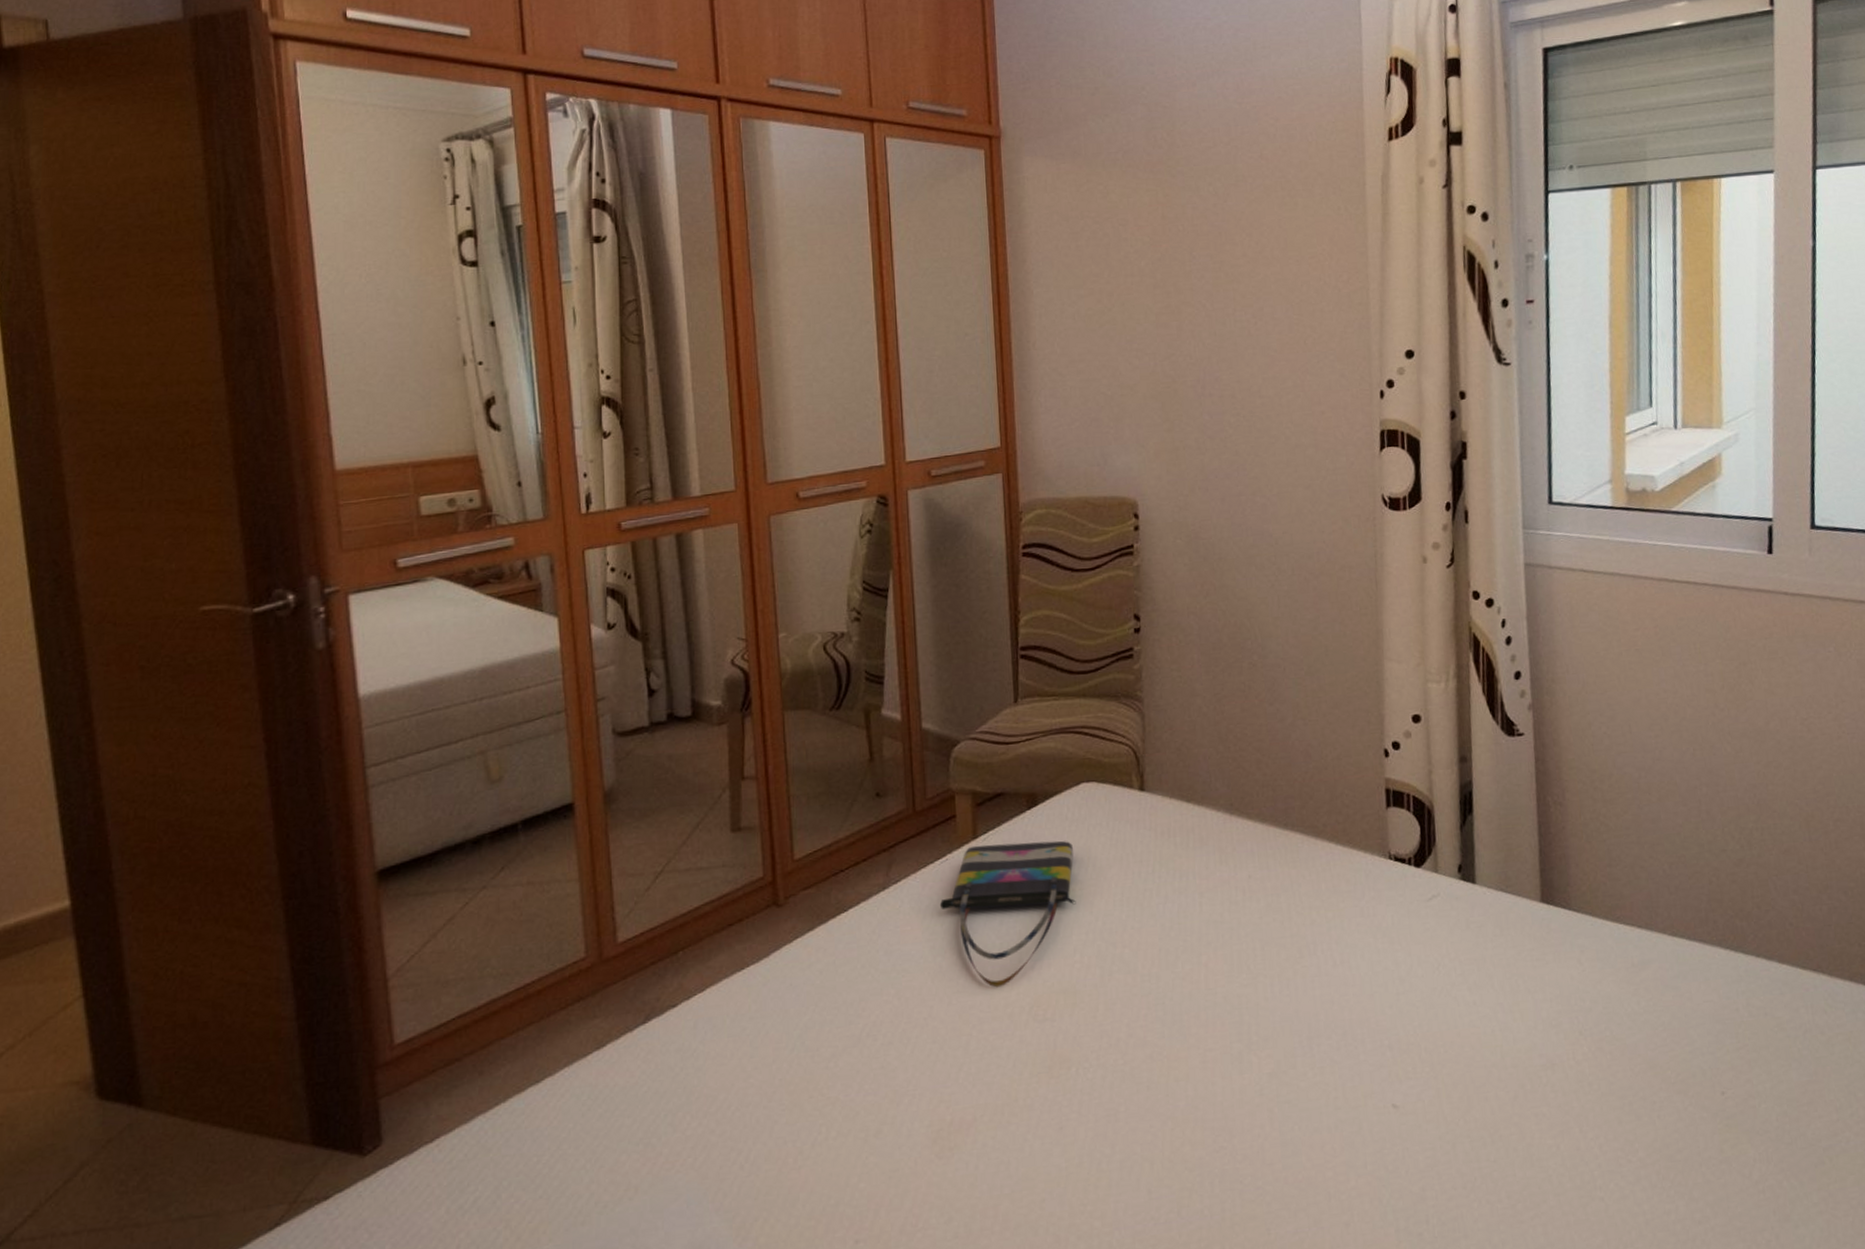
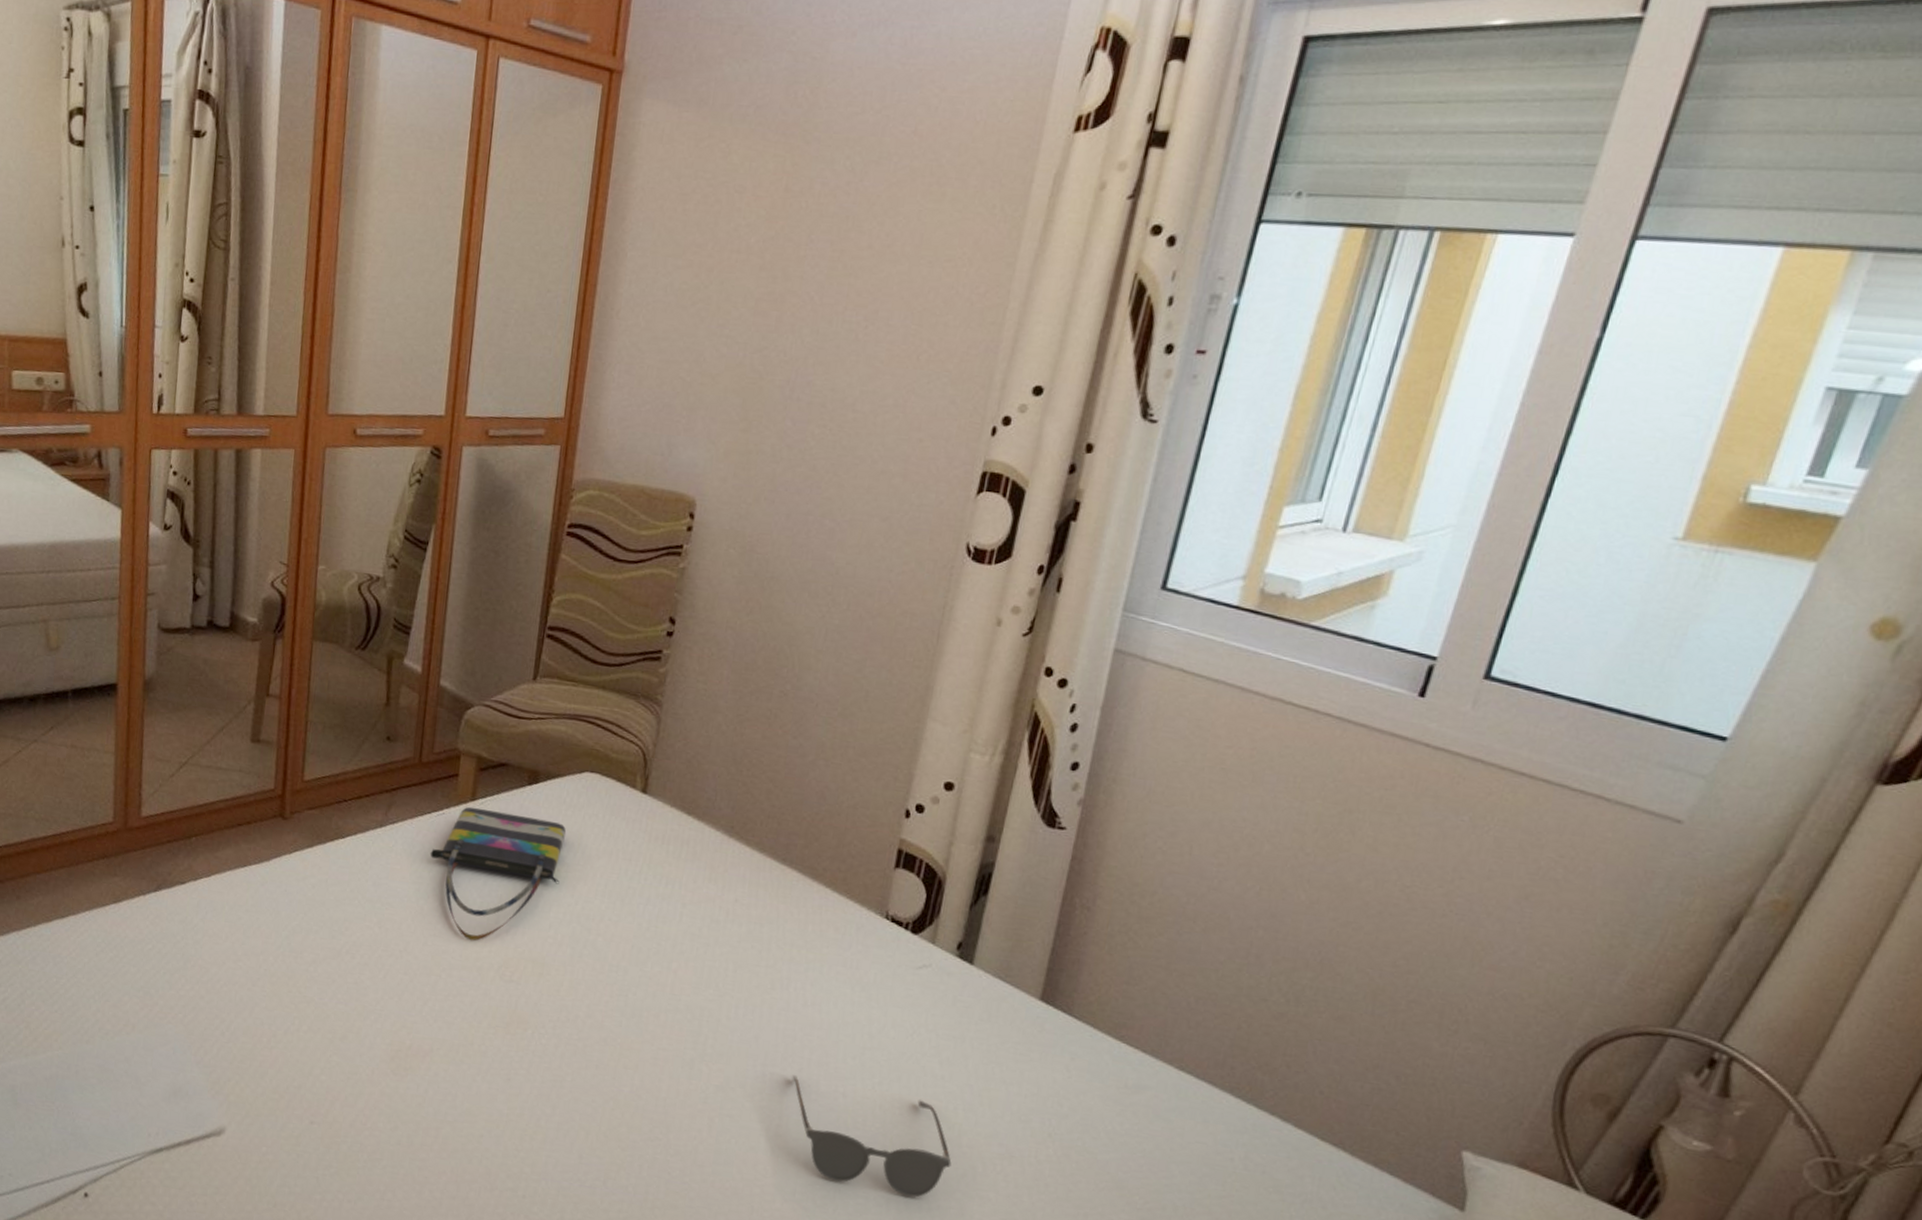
eyeglasses: none [1337,1032,1502,1141] -> present [791,1075,952,1198]

